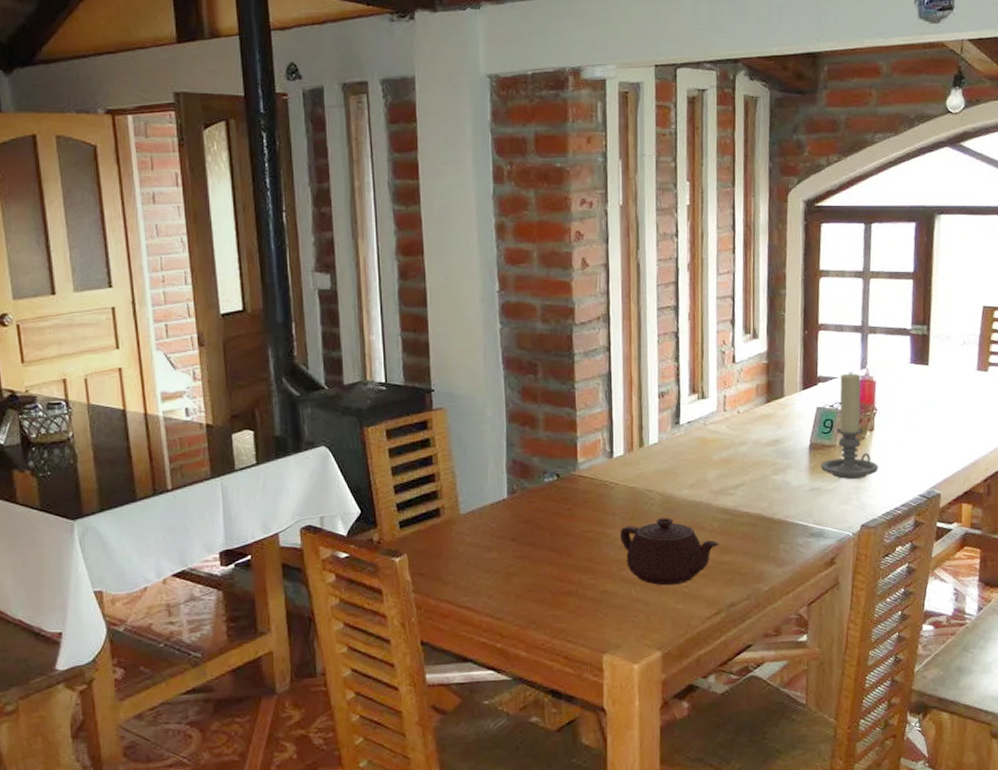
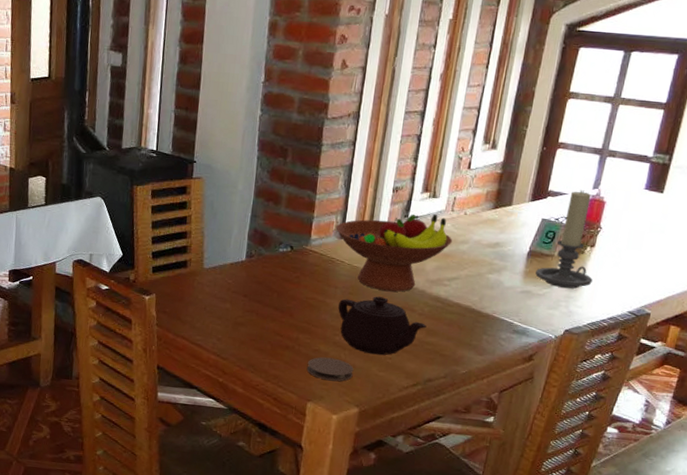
coaster: none [596,597,649,625] -> present [306,357,354,382]
fruit bowl: none [603,417,731,510] -> present [335,214,453,292]

